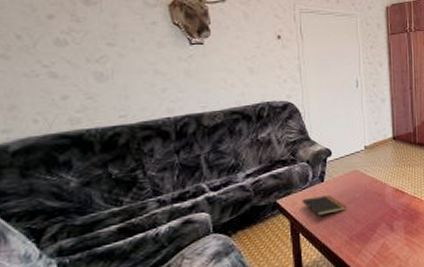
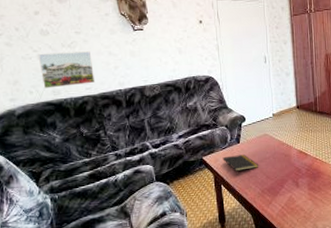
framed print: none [49,68,134,116] -> present [38,51,96,89]

